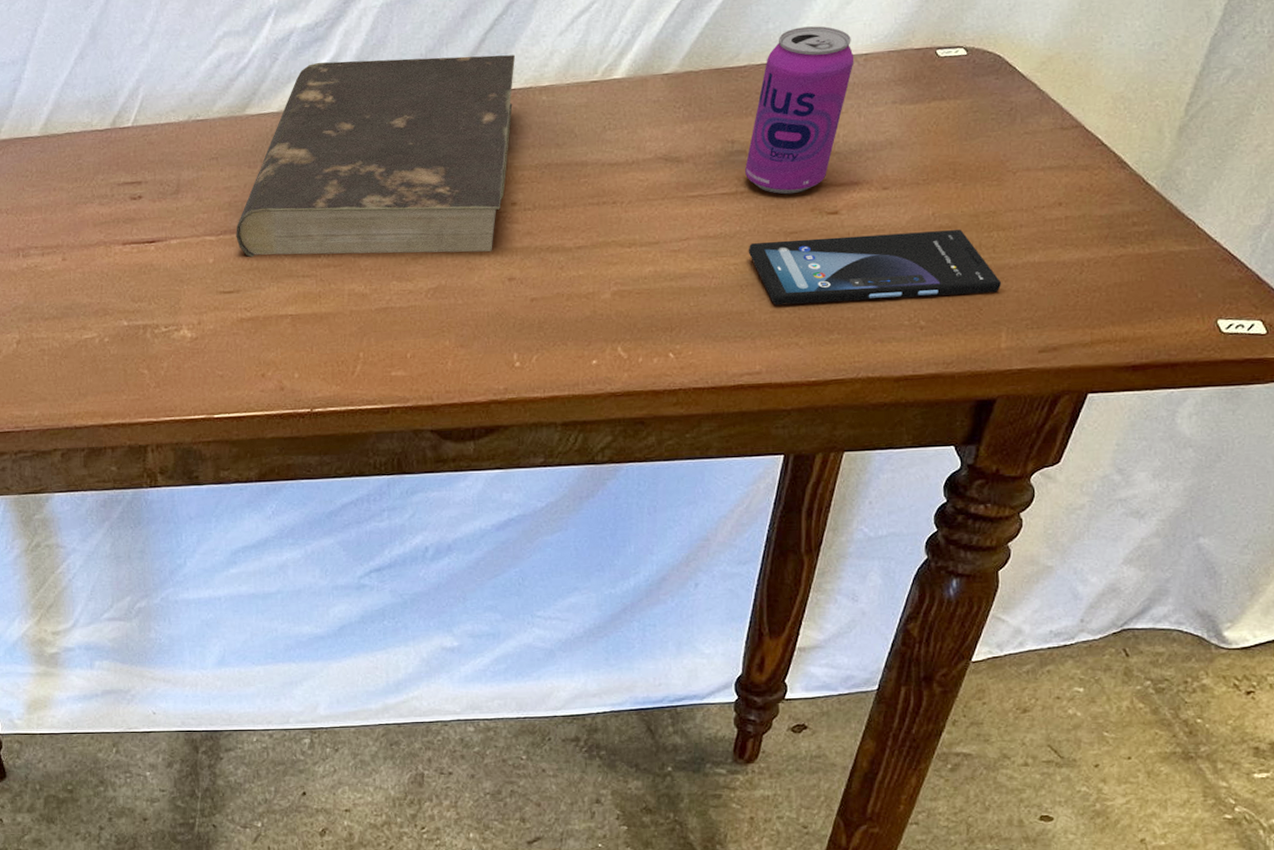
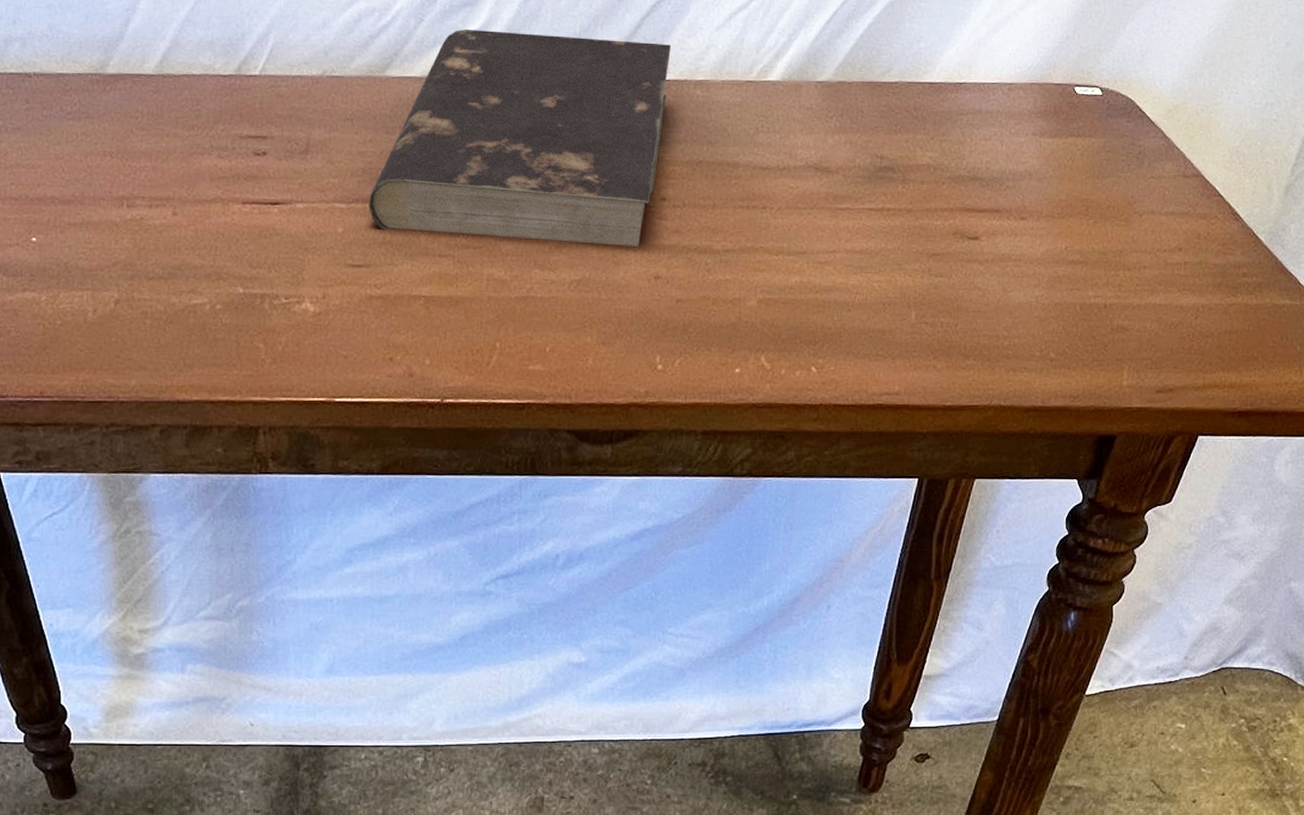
beverage can: present [745,26,854,195] -> none [892,49,999,216]
smartphone: present [748,230,1002,306] -> none [892,261,1126,331]

